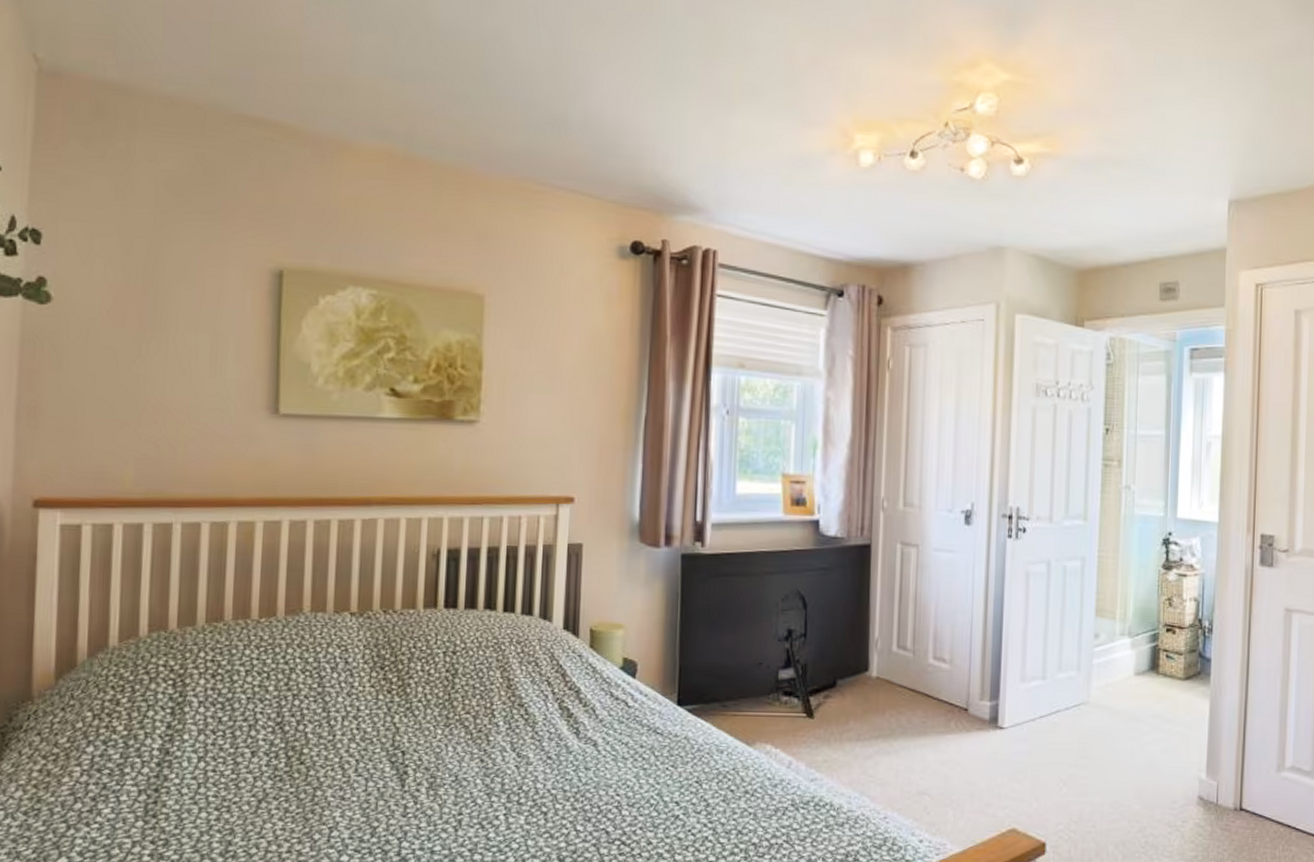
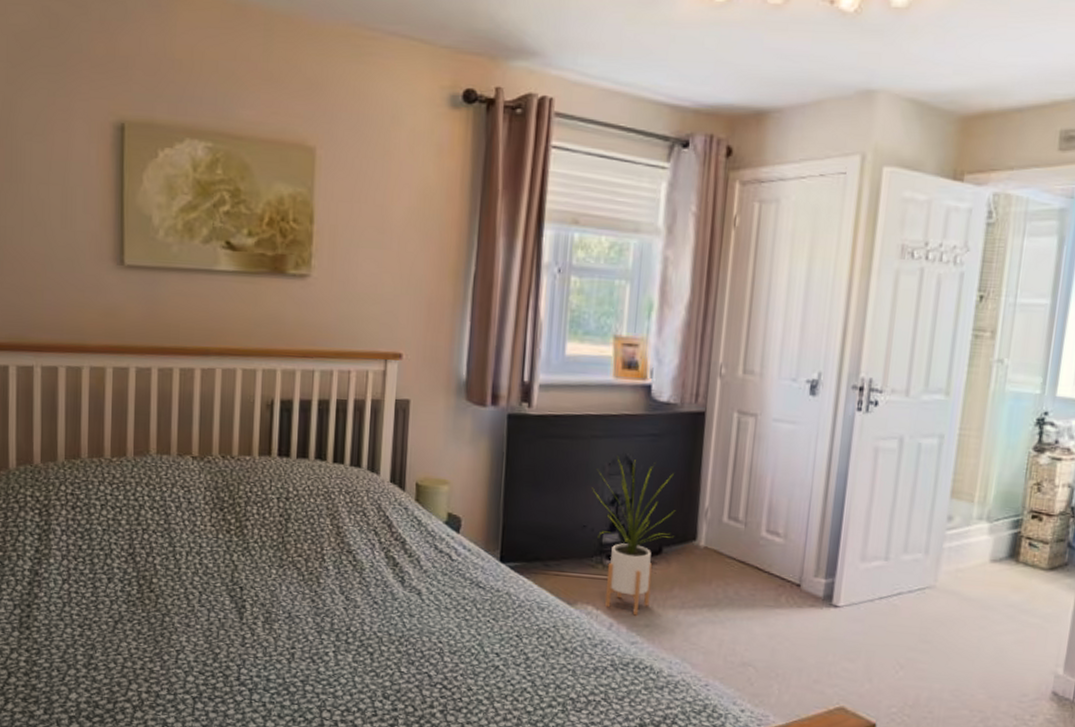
house plant: none [766,591,848,752] -> present [592,455,676,616]

